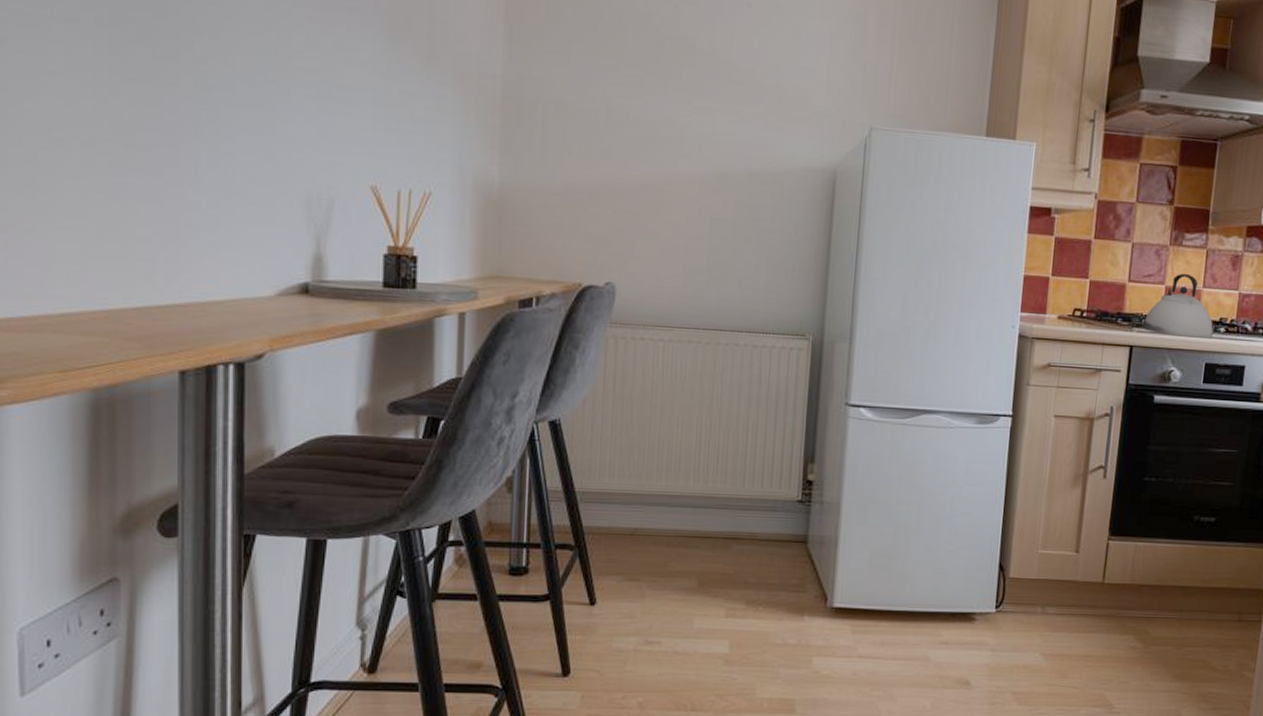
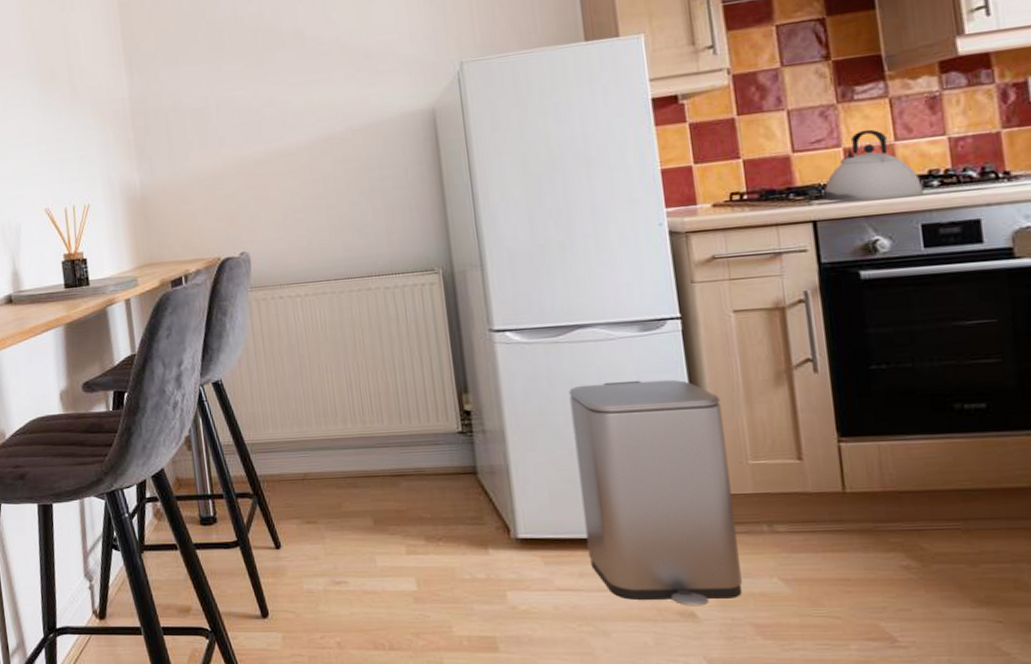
pedal bin: none [892,467,1028,675] -> present [569,379,742,606]

